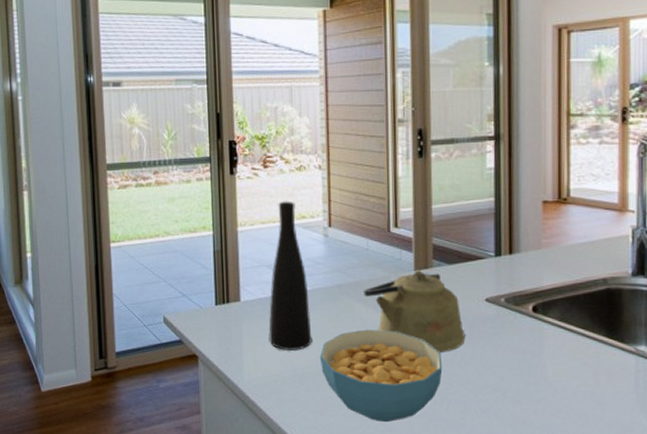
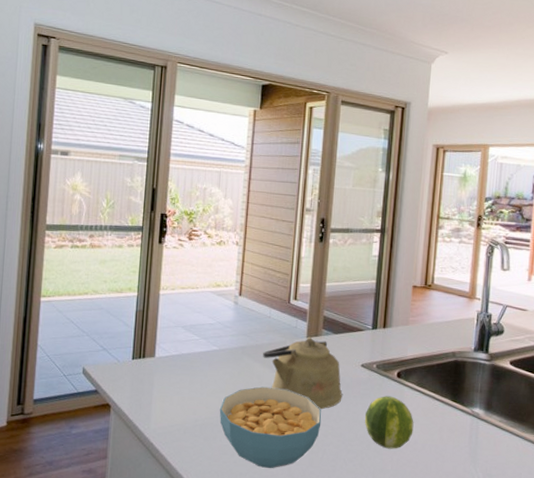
vase: present [268,201,312,352] -> none [177,270,216,404]
fruit: none [497,335,560,397] -> present [365,396,414,449]

